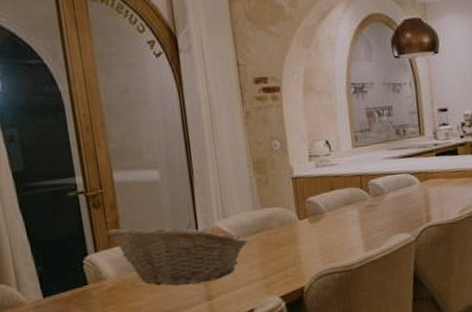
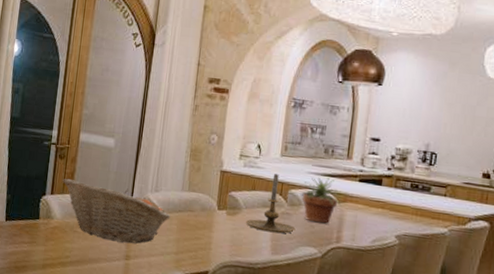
candle holder: none [331,167,384,230] -> present [245,174,296,234]
potted plant: none [382,159,424,207] -> present [301,177,342,224]

